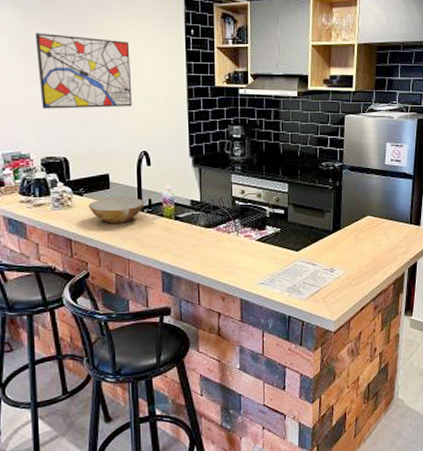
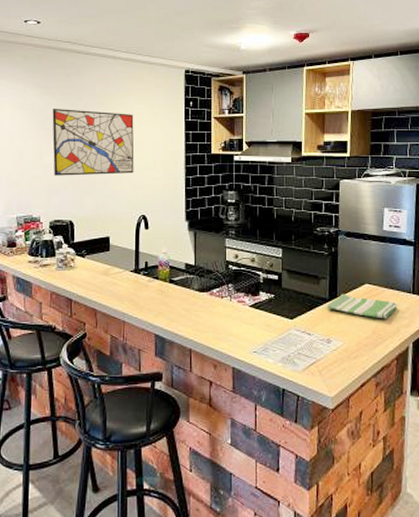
bowl: present [88,197,144,224] -> none [89,259,141,285]
dish towel: none [330,225,395,248] -> present [326,293,397,319]

